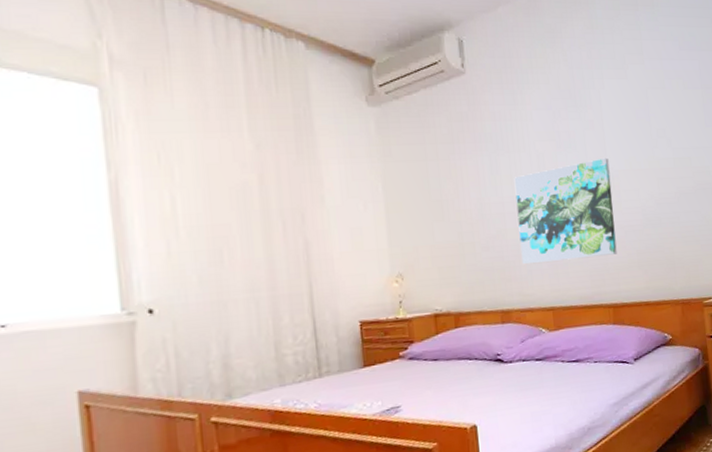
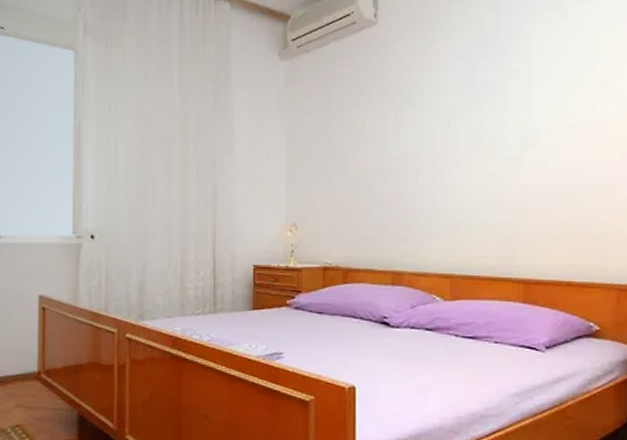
wall art: present [514,158,617,265] -> none [419,111,536,225]

